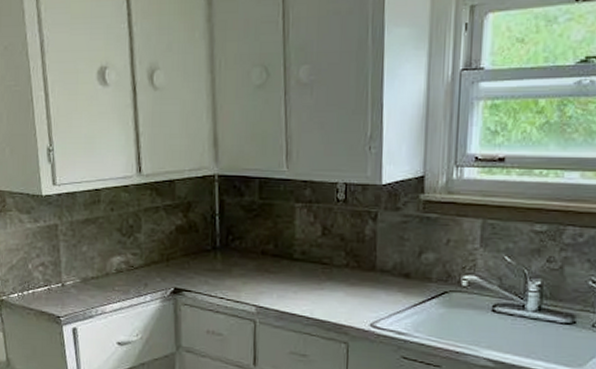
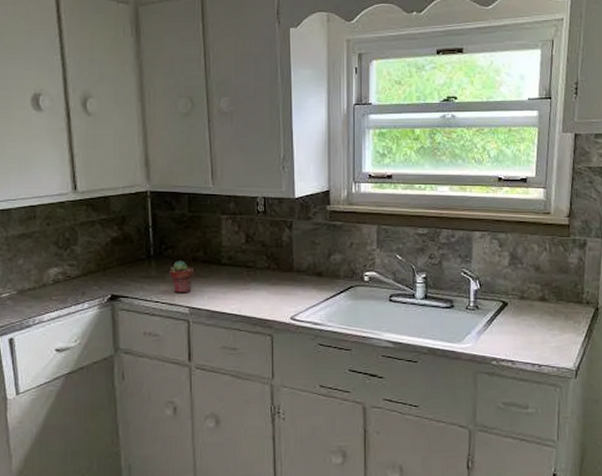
potted succulent: none [236,253,264,291] -> present [169,261,195,294]

